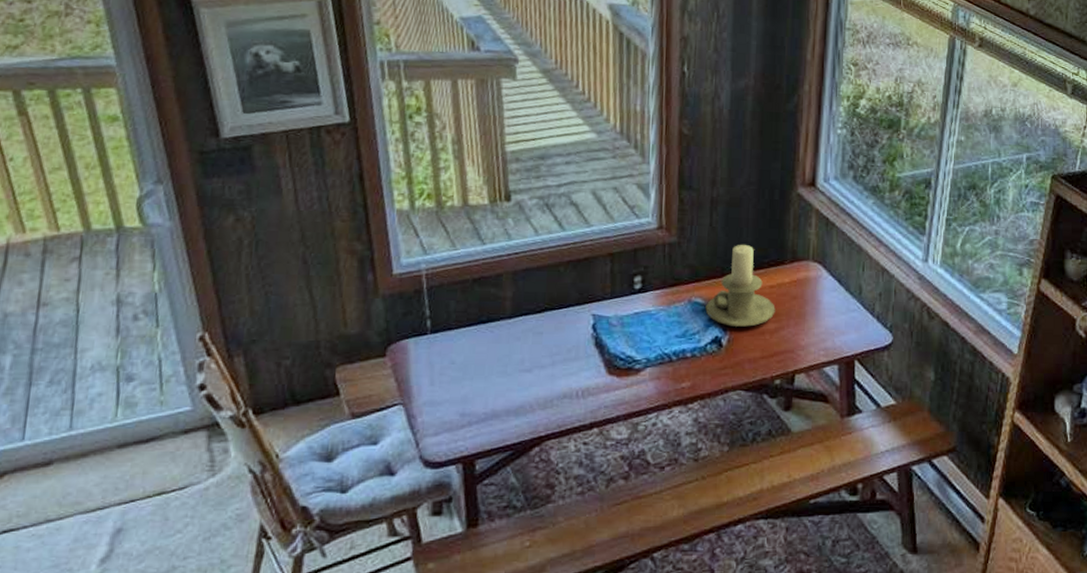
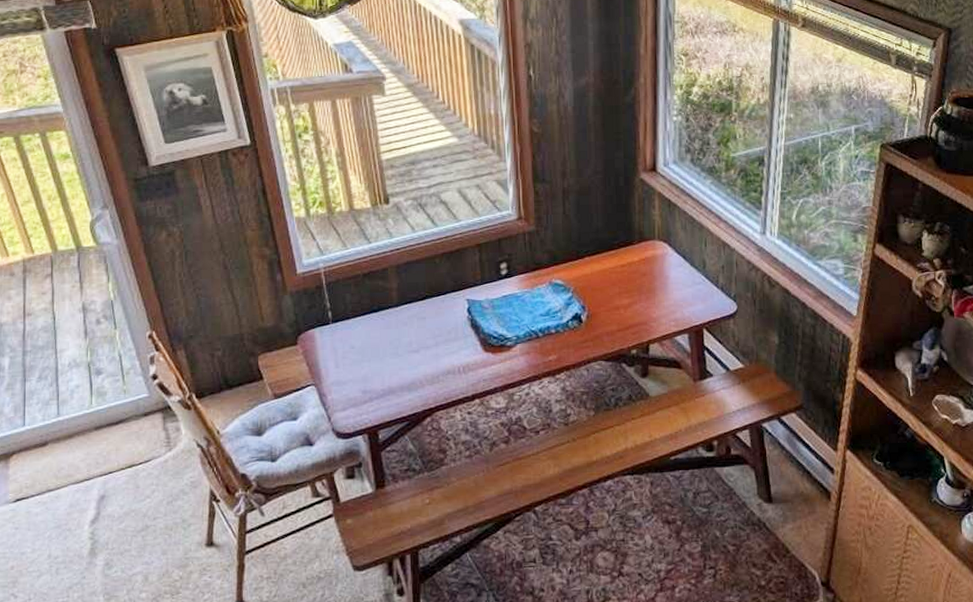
candle holder: present [705,245,776,327] -> none [565,229,628,304]

